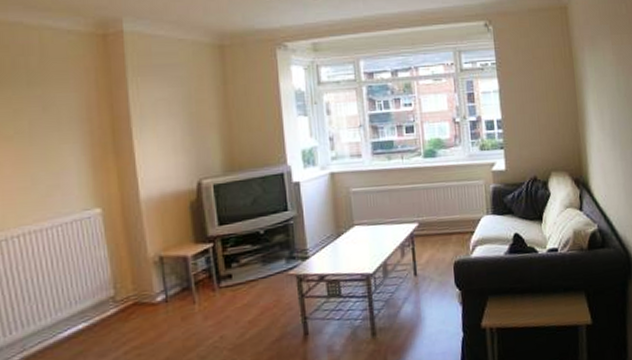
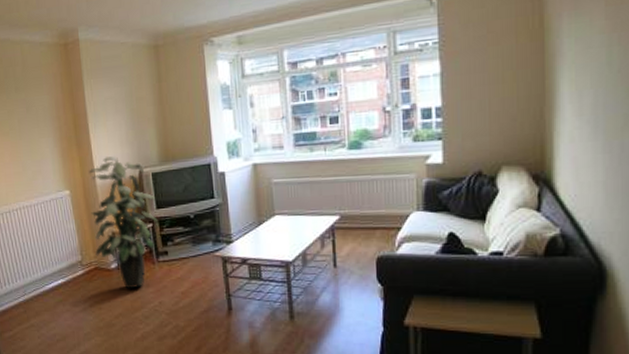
indoor plant: none [130,166,220,326] -> present [89,156,158,289]

